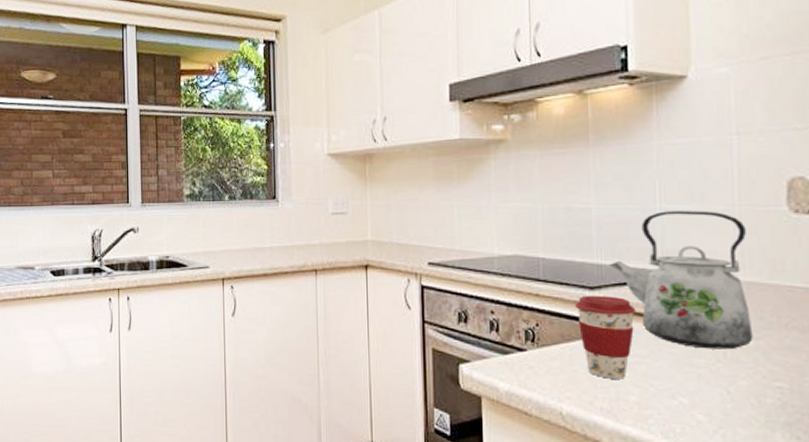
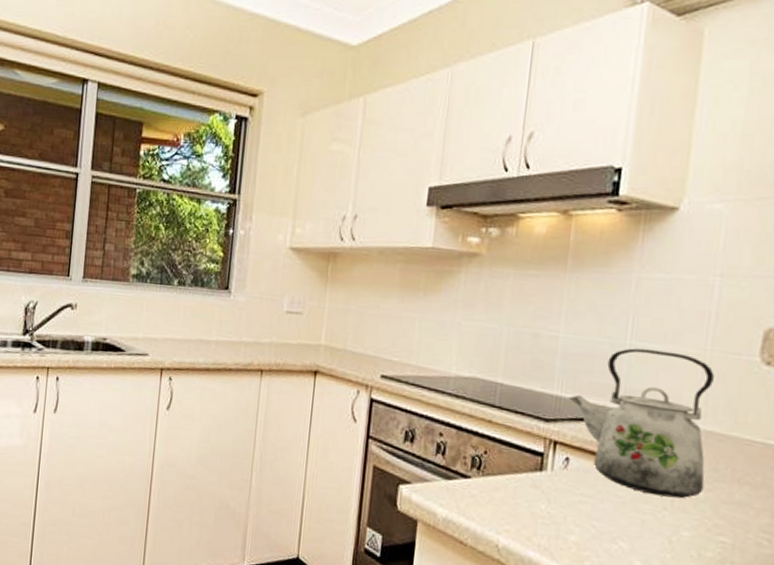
coffee cup: present [575,295,636,379] -> none [527,427,590,518]

